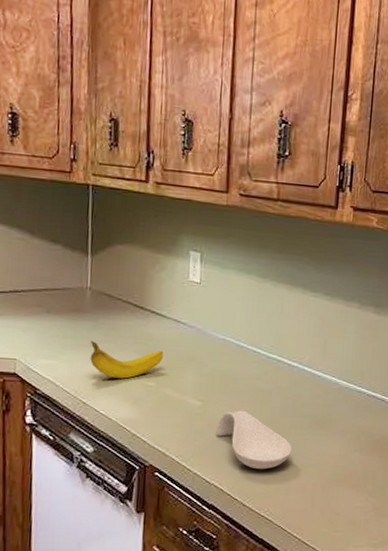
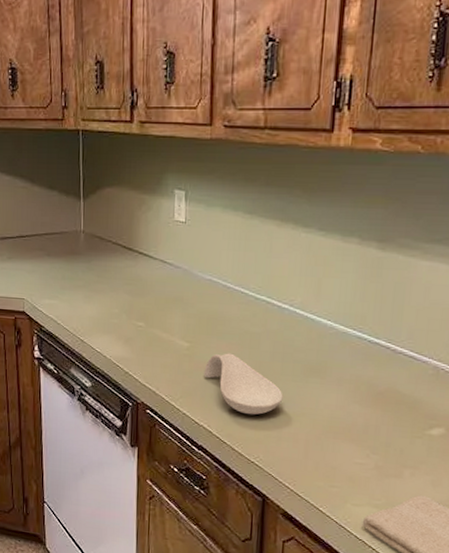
fruit: present [90,341,164,379] -> none [85,282,152,319]

